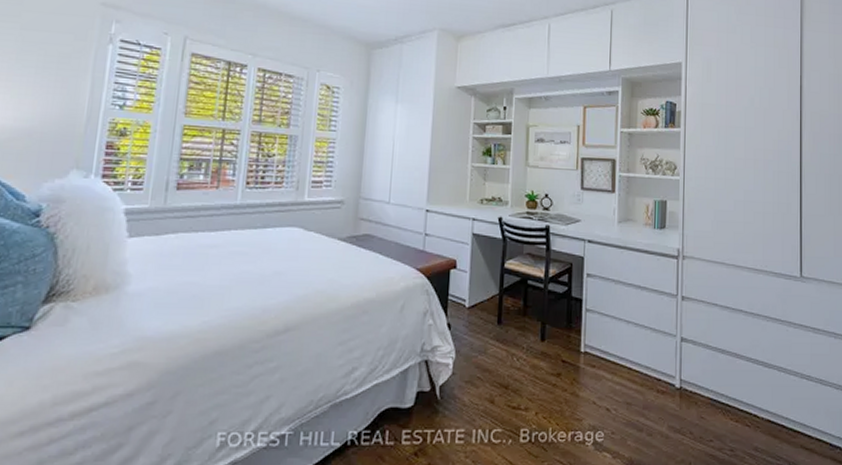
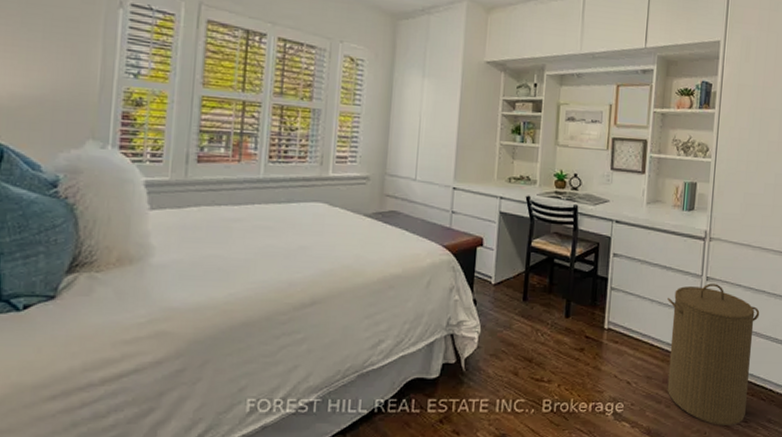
laundry hamper: none [644,303,738,455] -> present [667,283,760,425]

